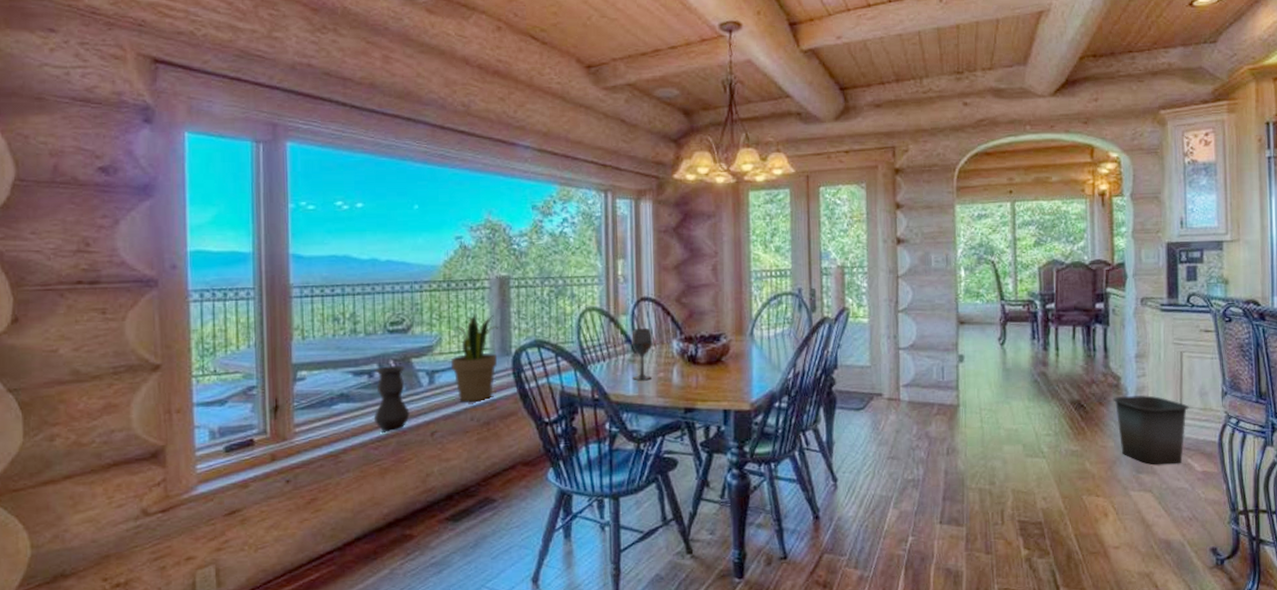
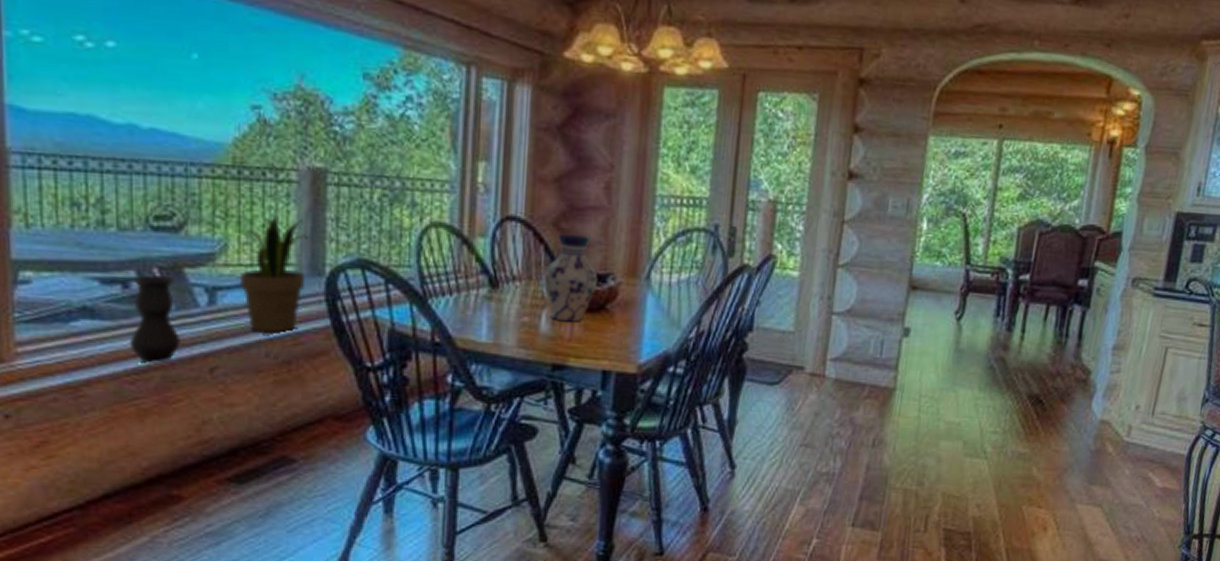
wine glass: present [632,328,653,381] -> none [487,255,518,325]
vase: none [671,306,714,374] -> present [542,233,598,323]
waste bin: present [1113,394,1189,465] -> none [1076,393,1163,477]

